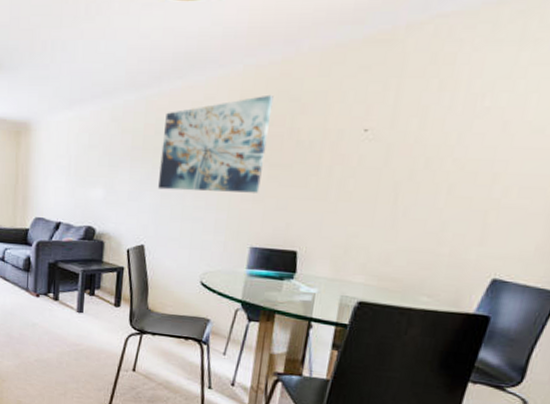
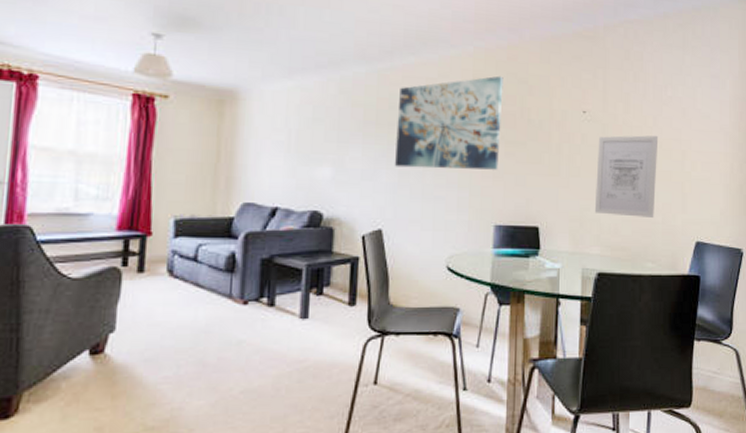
wall art: none [363,155,462,249] -> present [594,135,659,217]

